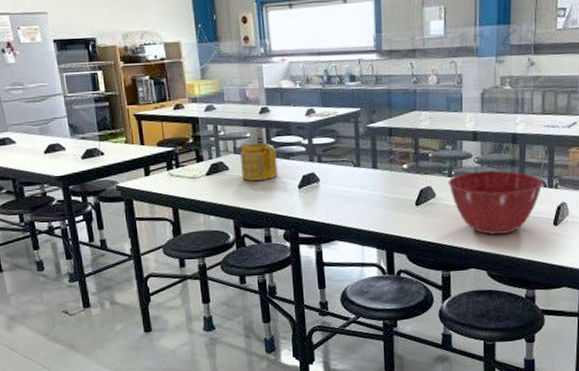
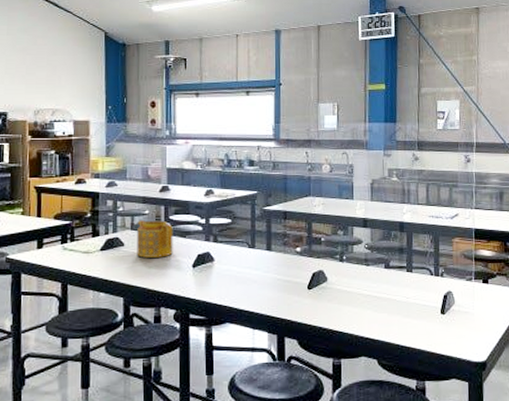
mixing bowl: present [448,171,543,235] -> none [339,257,430,321]

